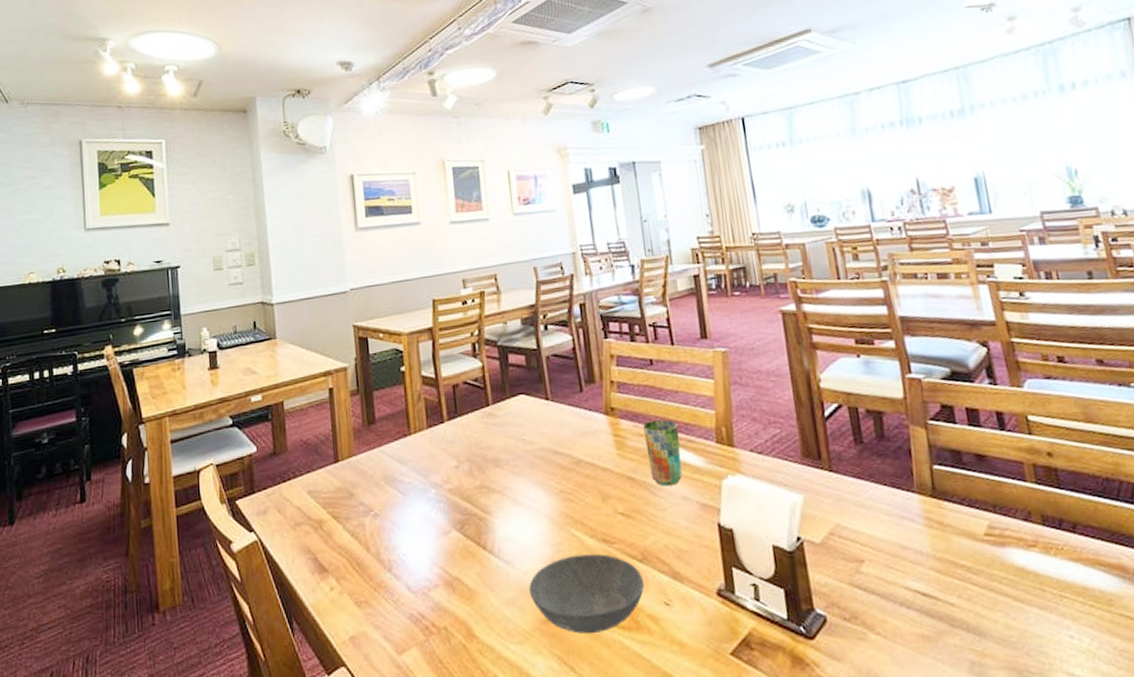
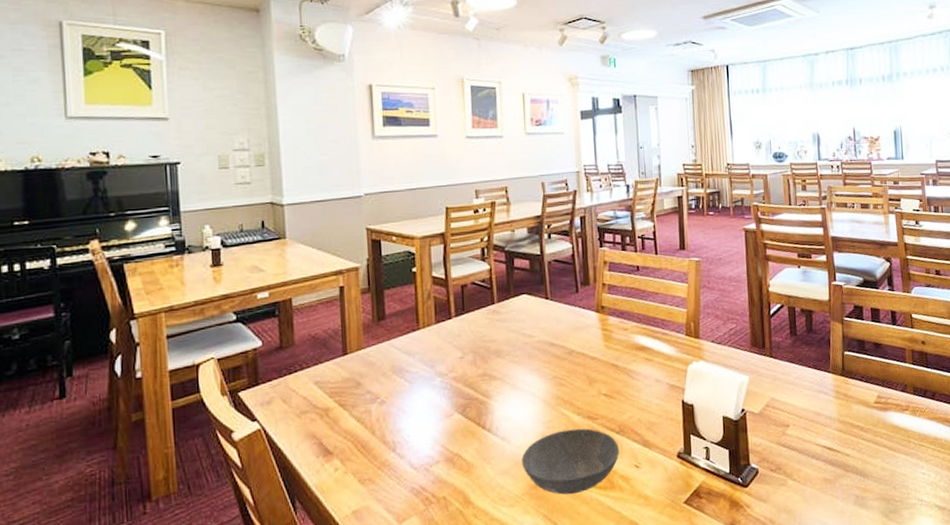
cup: present [643,419,682,486] -> none [628,316,657,371]

